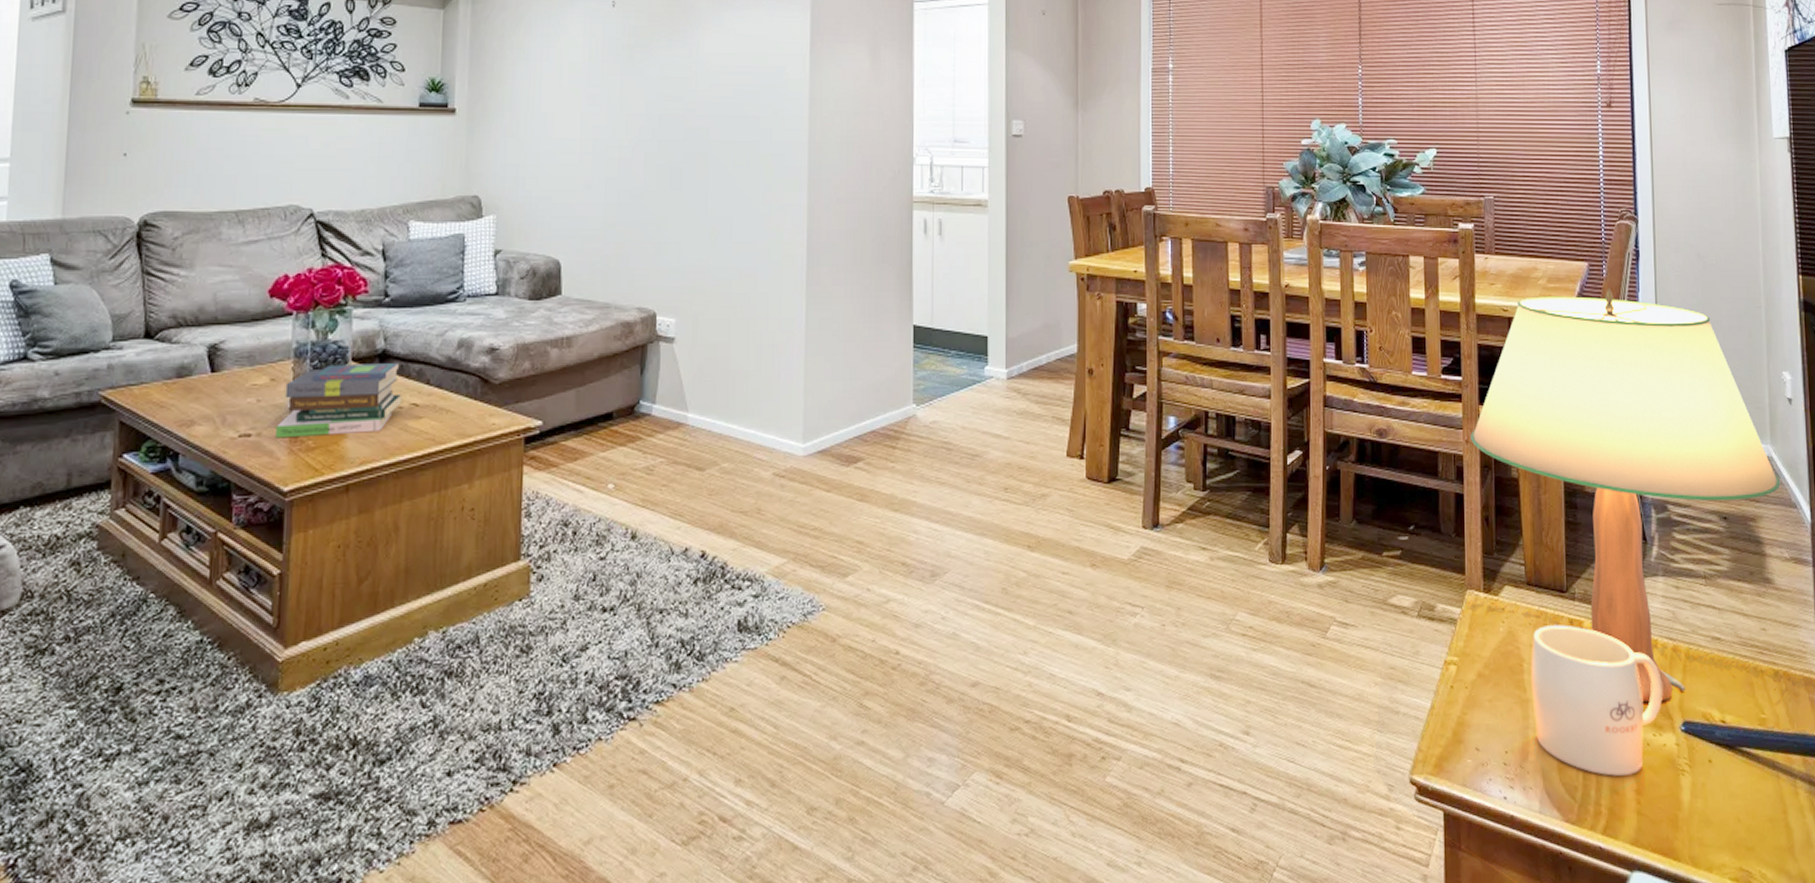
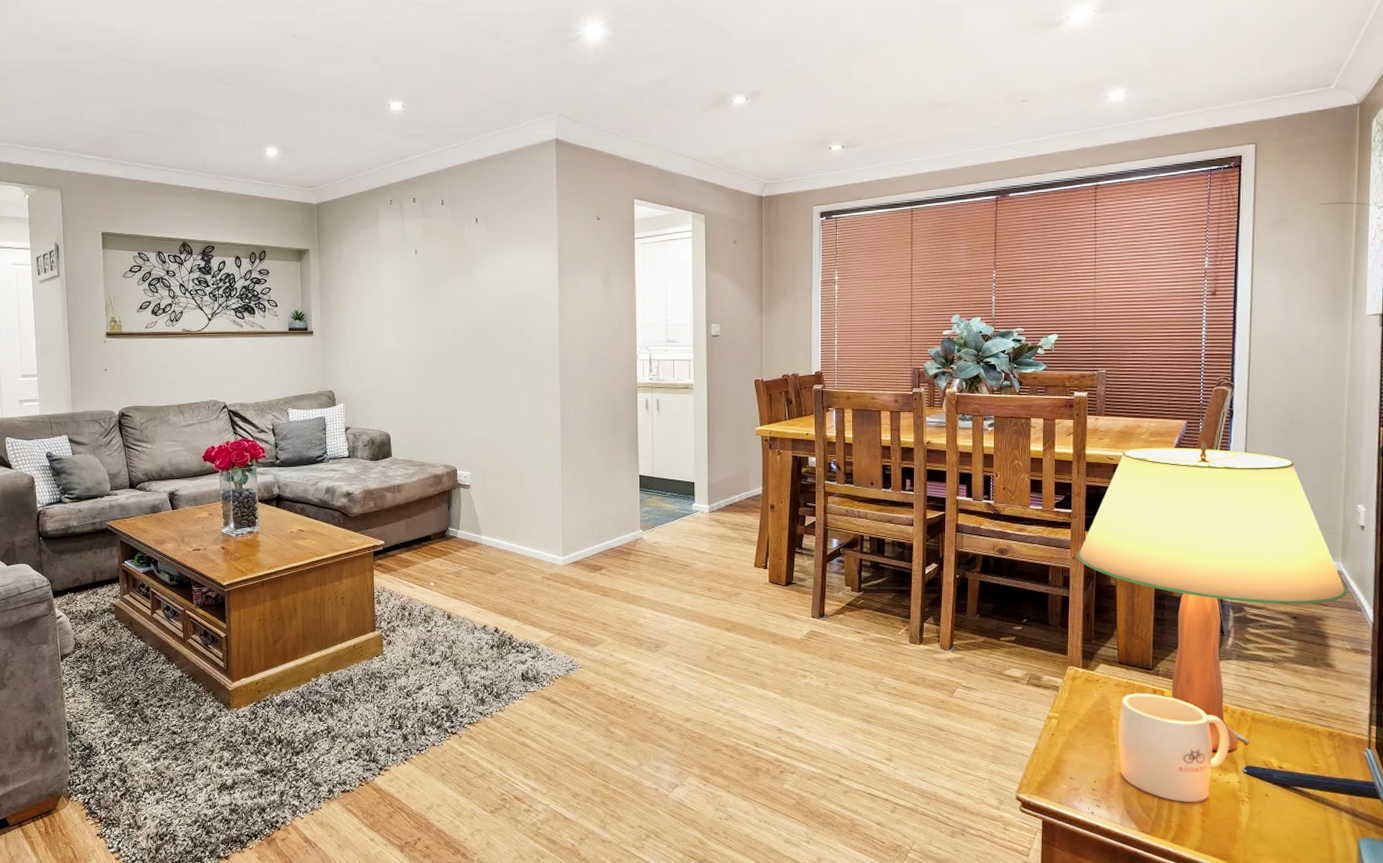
books: present [276,363,402,438] -> none [215,503,293,552]

